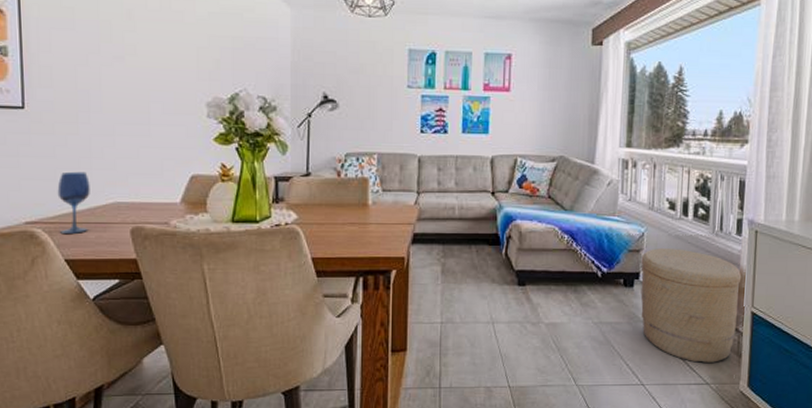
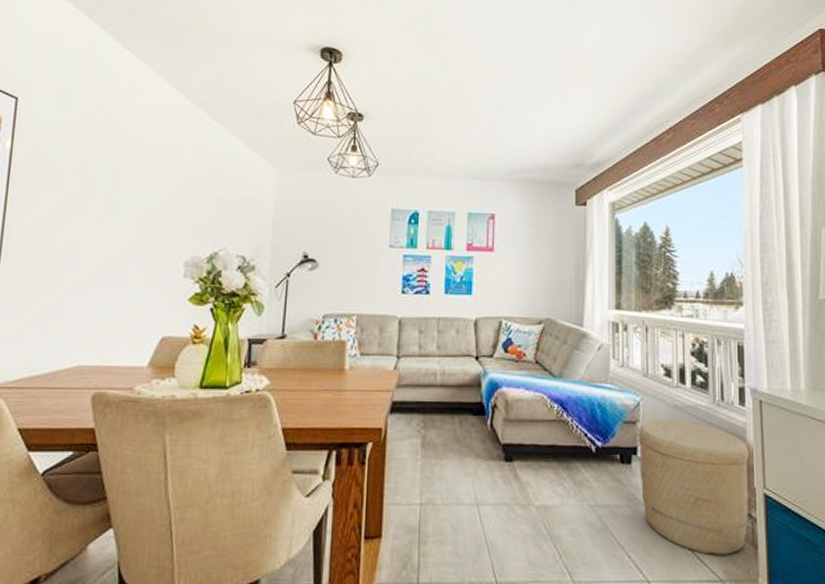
wineglass: present [57,171,90,235] -> none [17,332,56,401]

